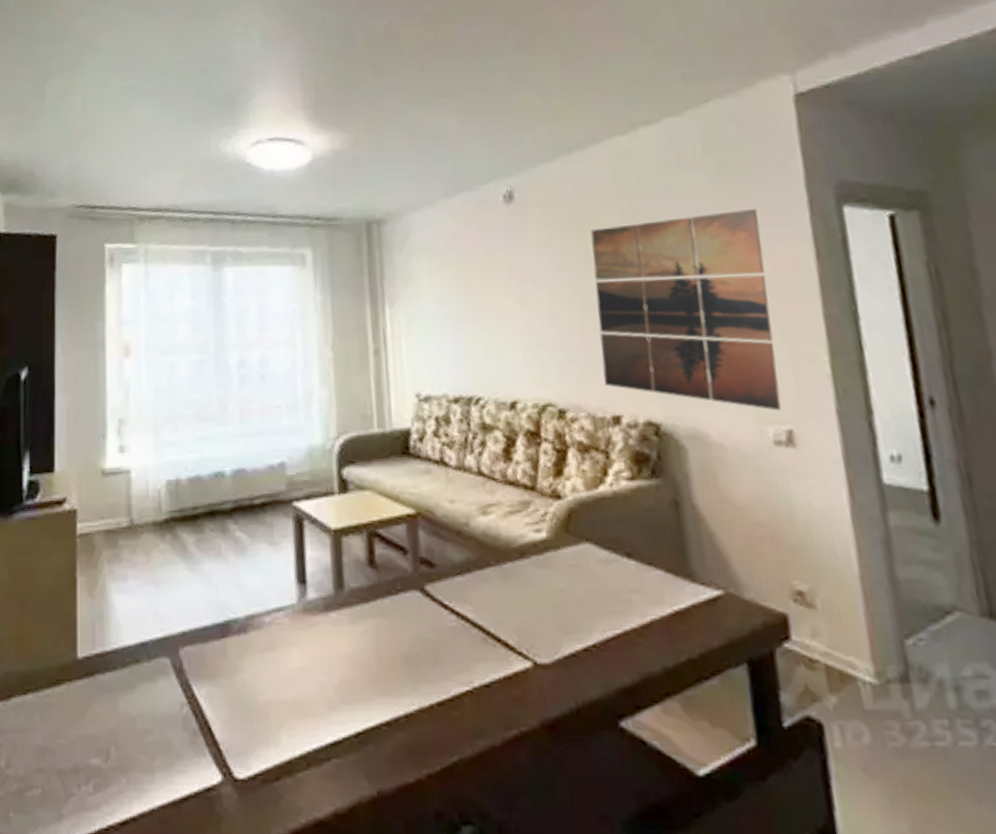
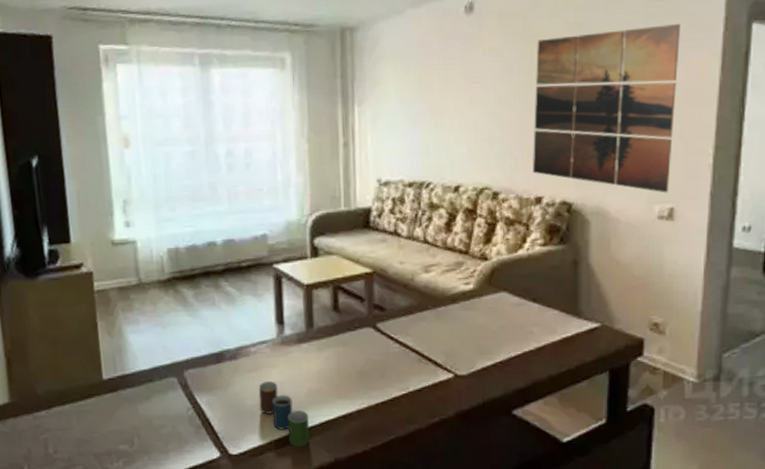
cup: none [274,666,343,771] -> present [258,381,310,447]

